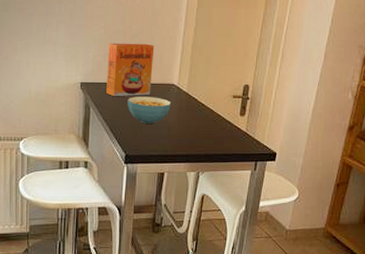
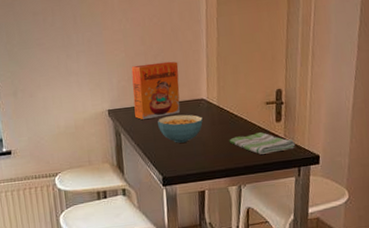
dish towel: none [193,124,255,145] -> present [229,132,295,155]

